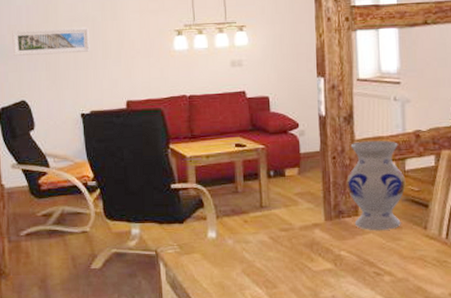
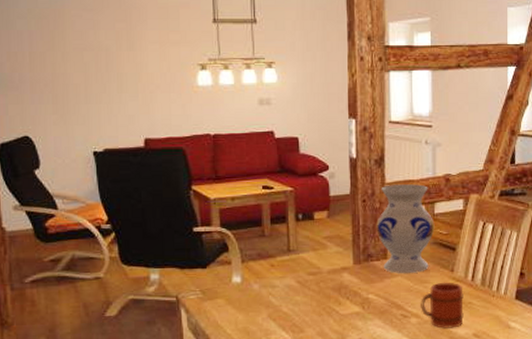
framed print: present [12,28,90,56] -> none [12,58,103,86]
mug: none [394,239,439,287] -> present [421,282,464,329]

